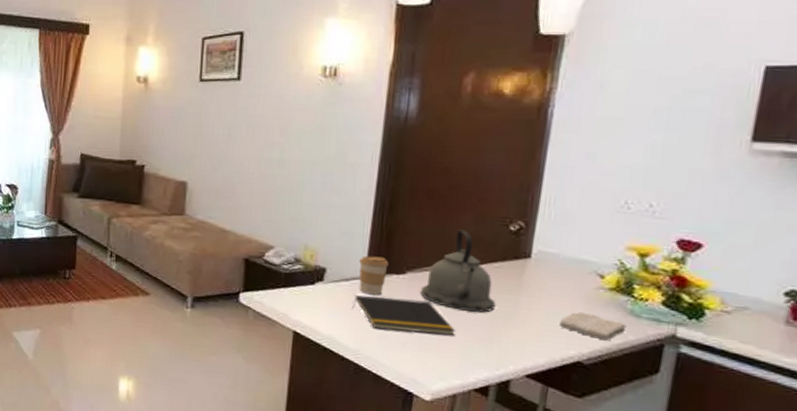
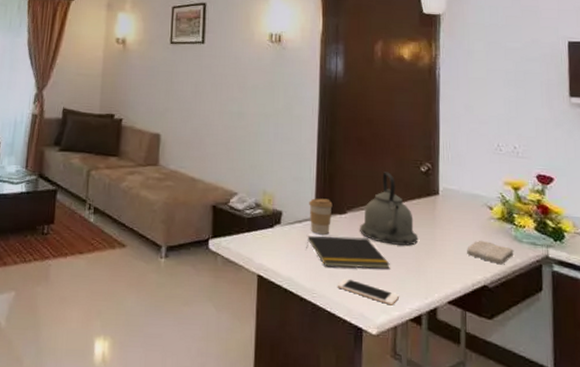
cell phone: none [386,341,464,374] -> present [337,278,400,306]

